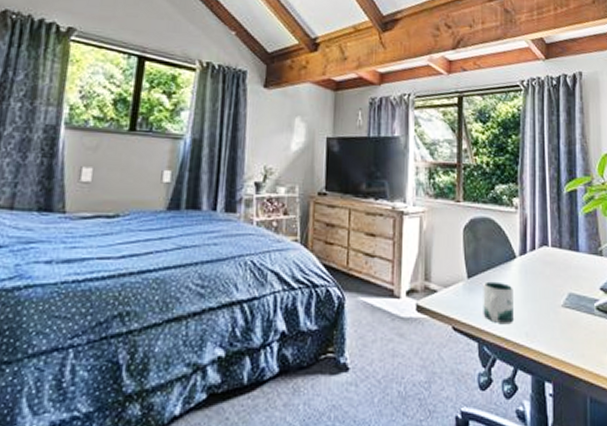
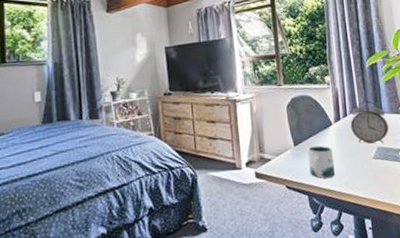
alarm clock: none [538,234,585,289] -> present [350,100,389,144]

